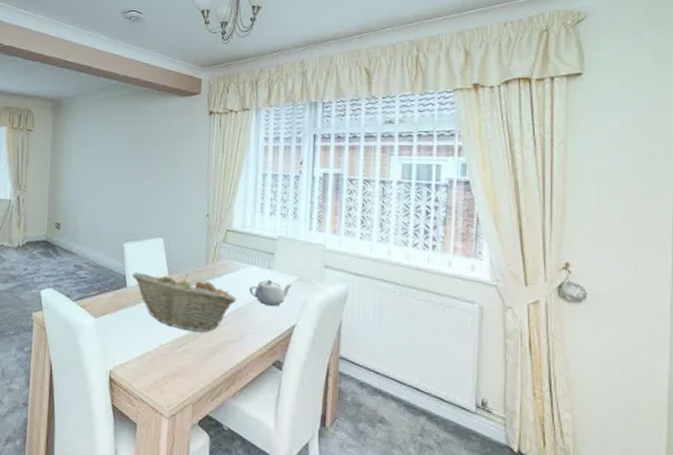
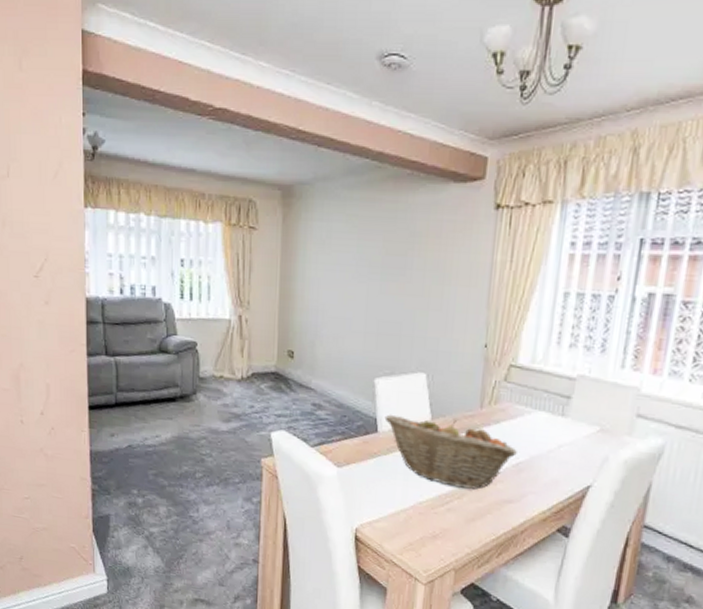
teapot: present [249,280,292,307] -> none [534,429,591,463]

